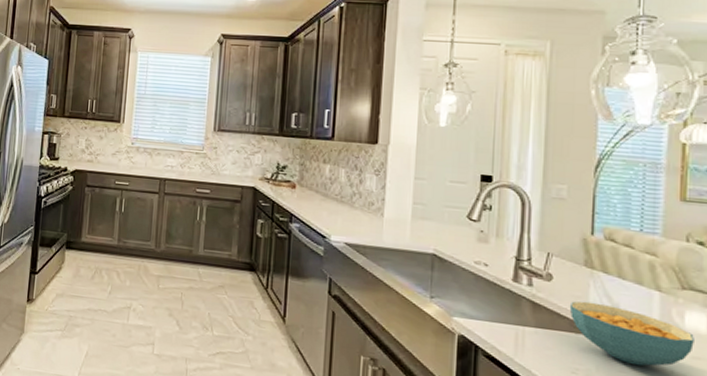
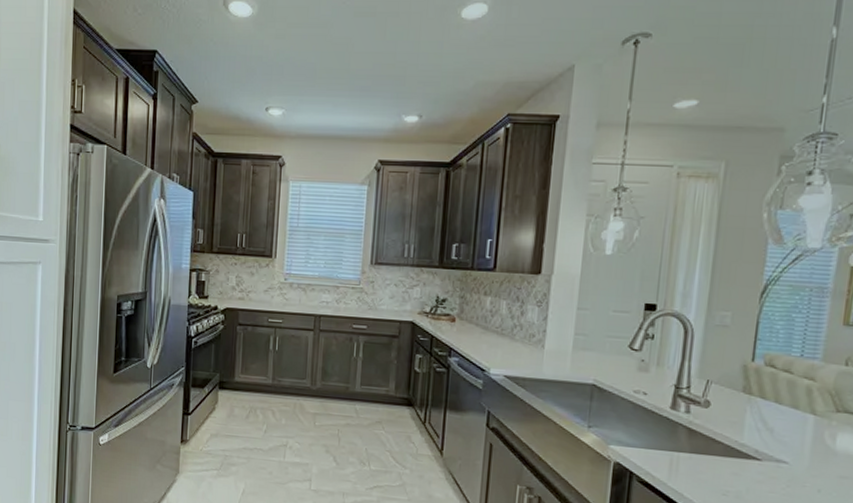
cereal bowl: present [569,301,694,367] -> none [724,426,844,487]

